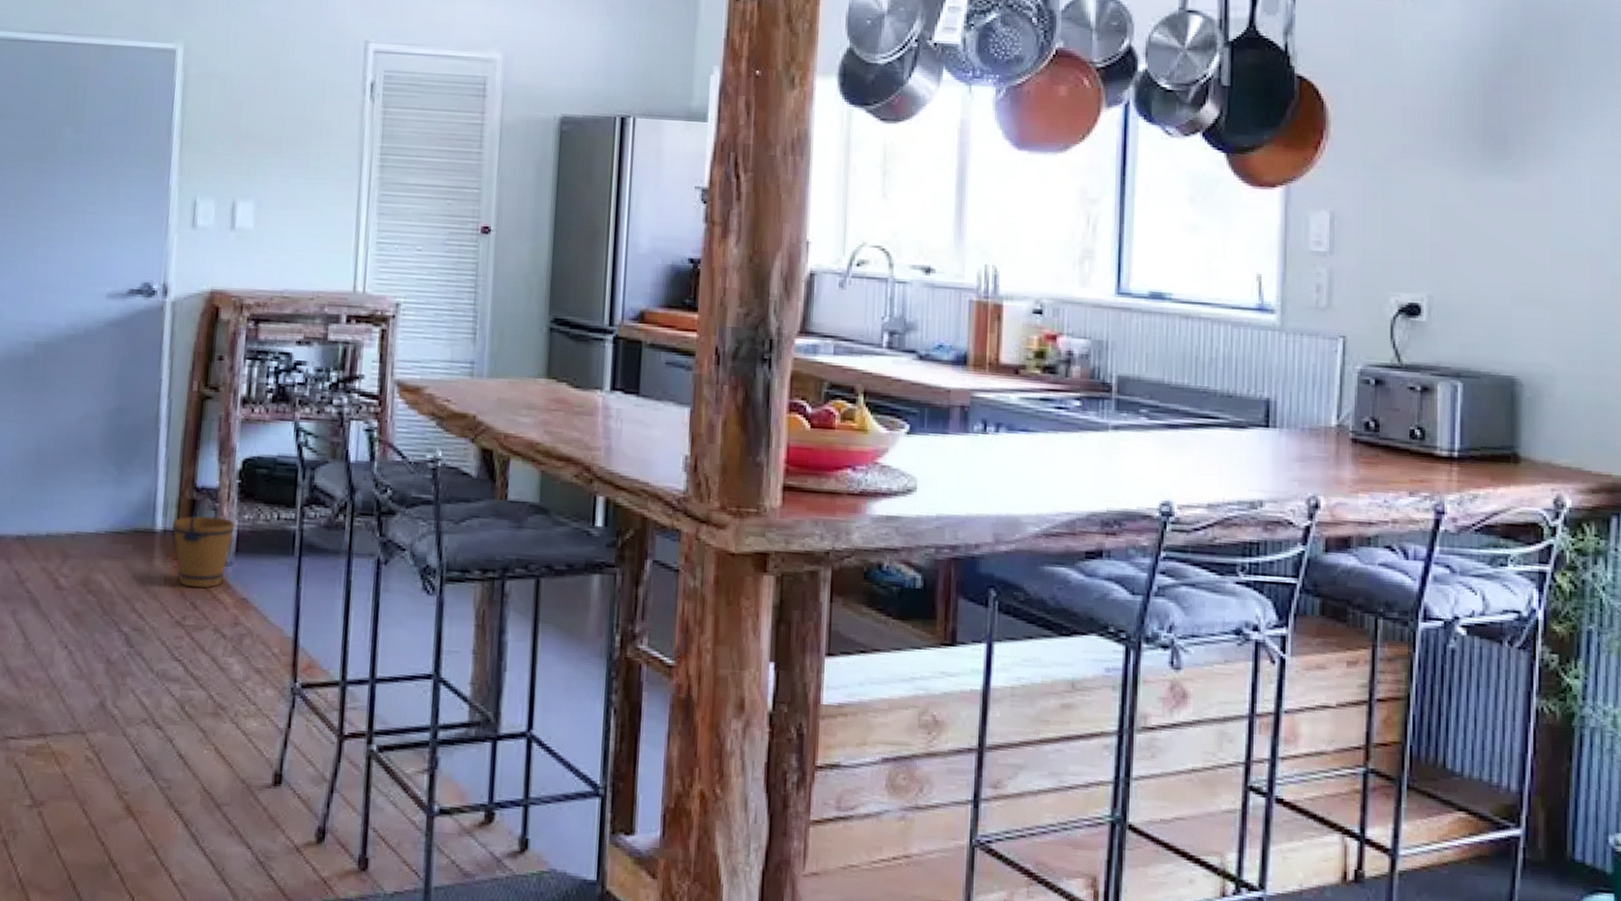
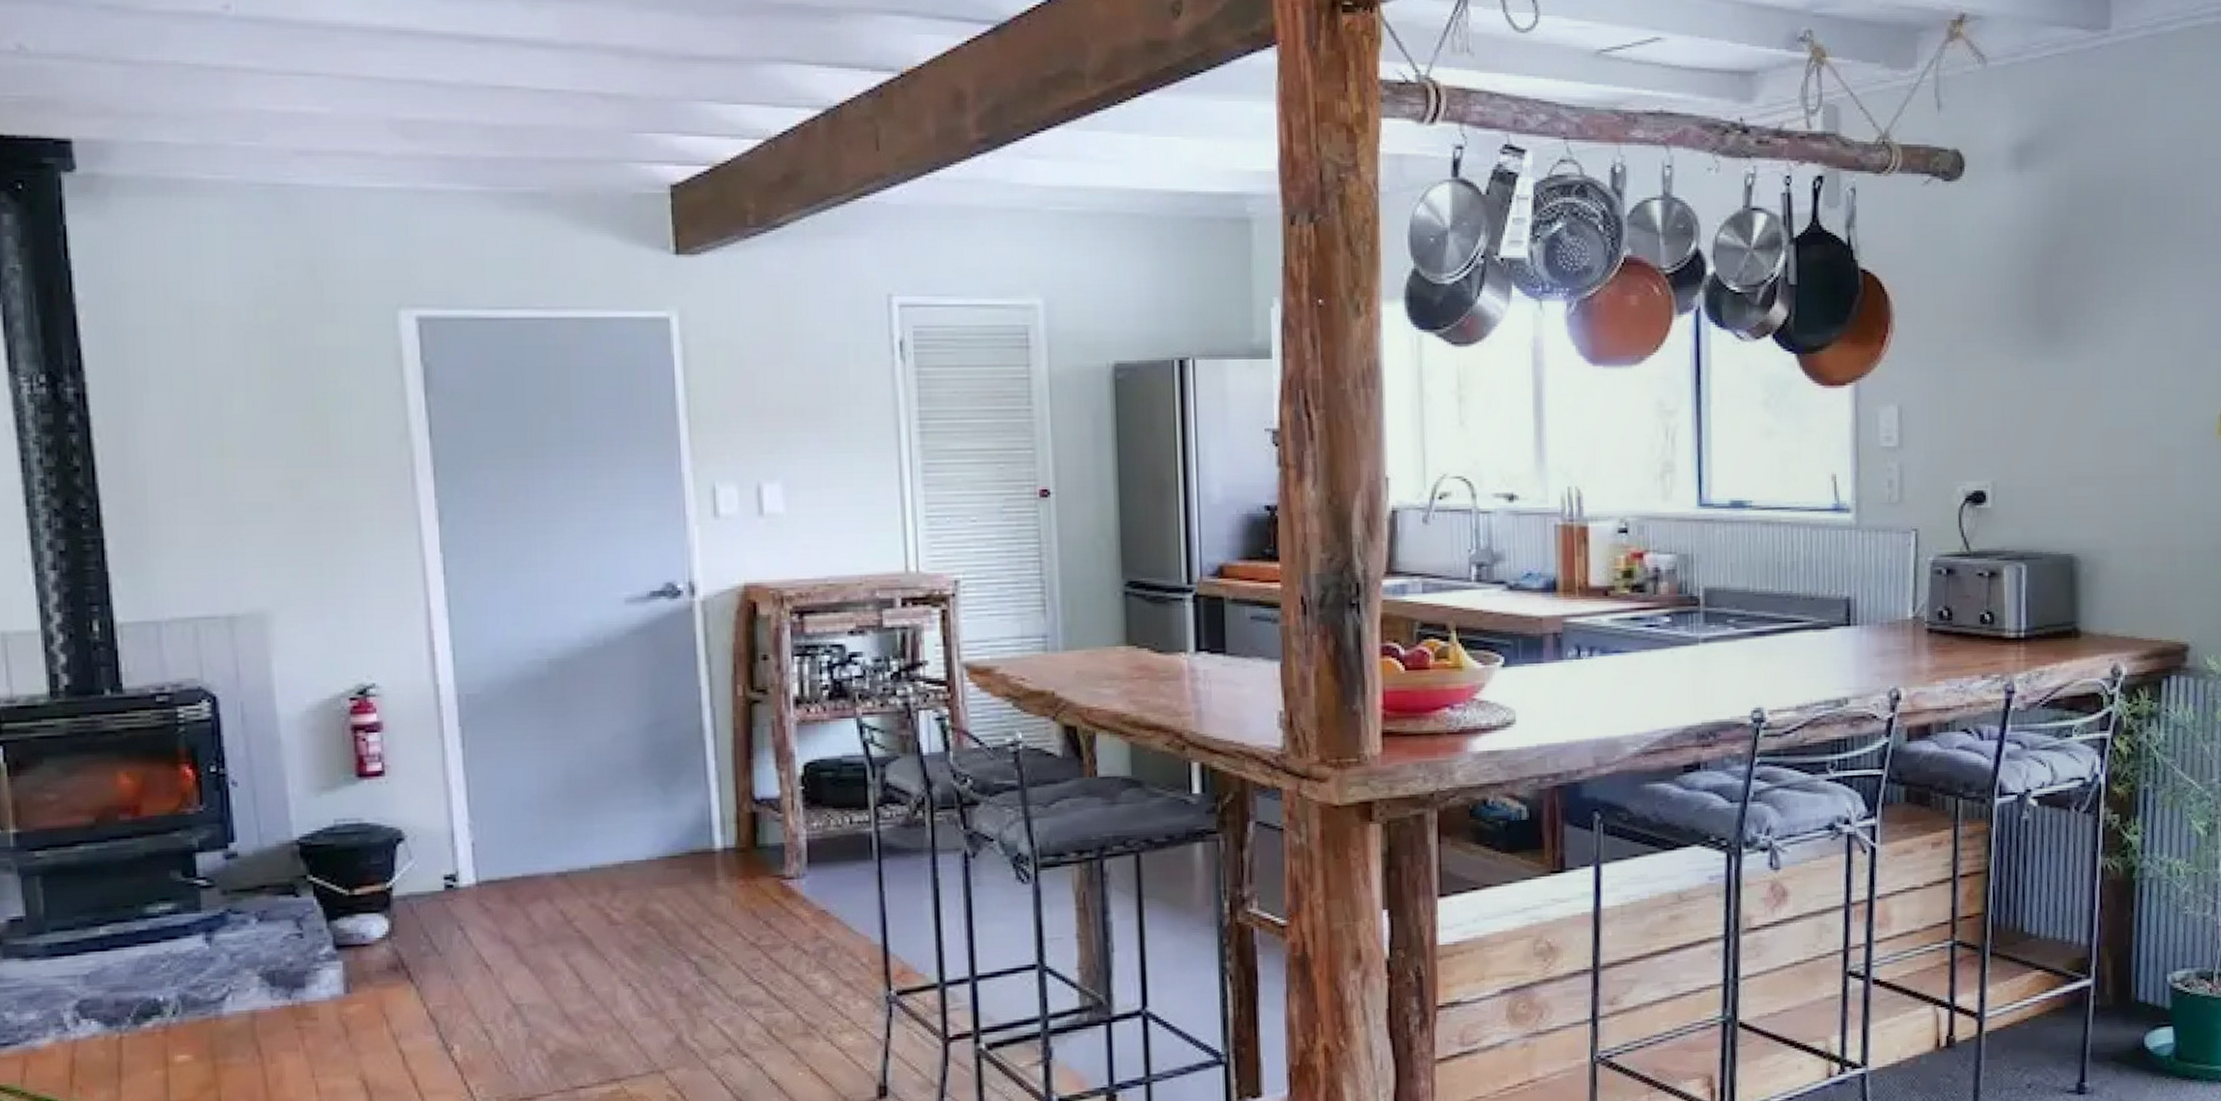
bucket: present [172,495,234,589] -> none [733,806,803,906]

